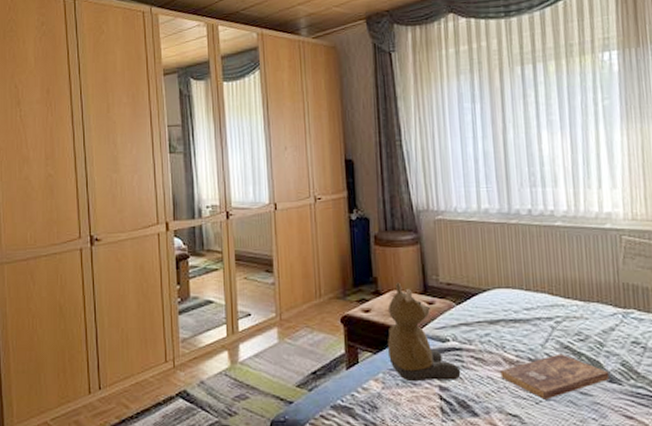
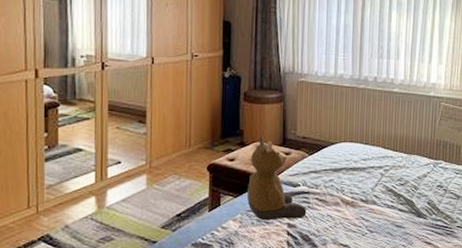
bible: present [500,353,610,400] -> none [338,195,419,232]

